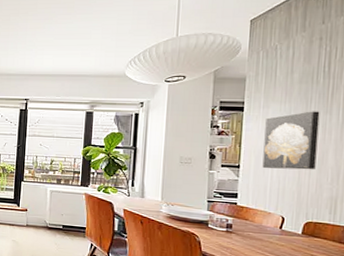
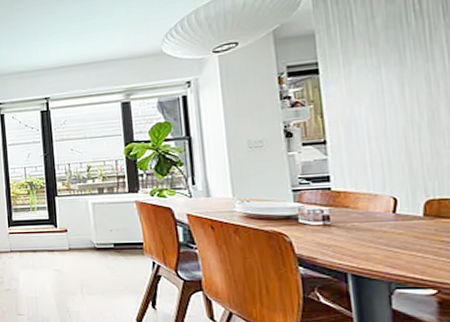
wall art: present [262,111,320,170] -> none [350,60,426,140]

